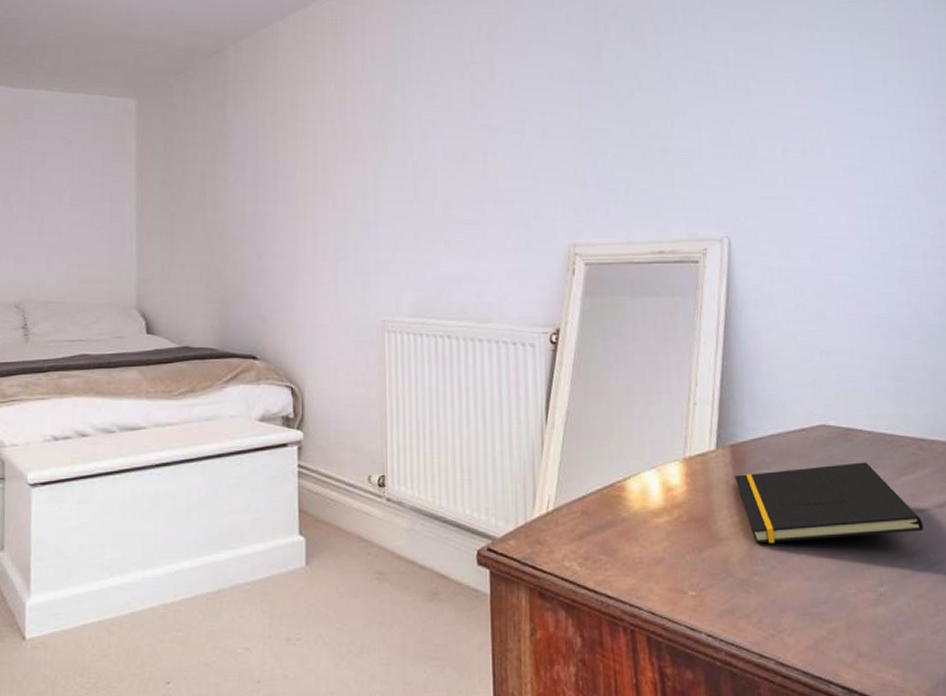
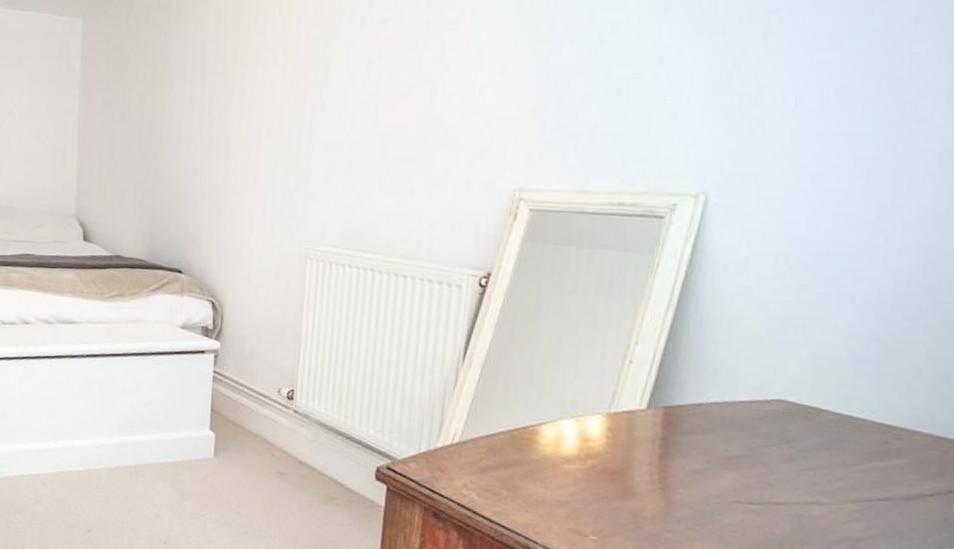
notepad: present [734,462,924,544] -> none [662,436,881,520]

